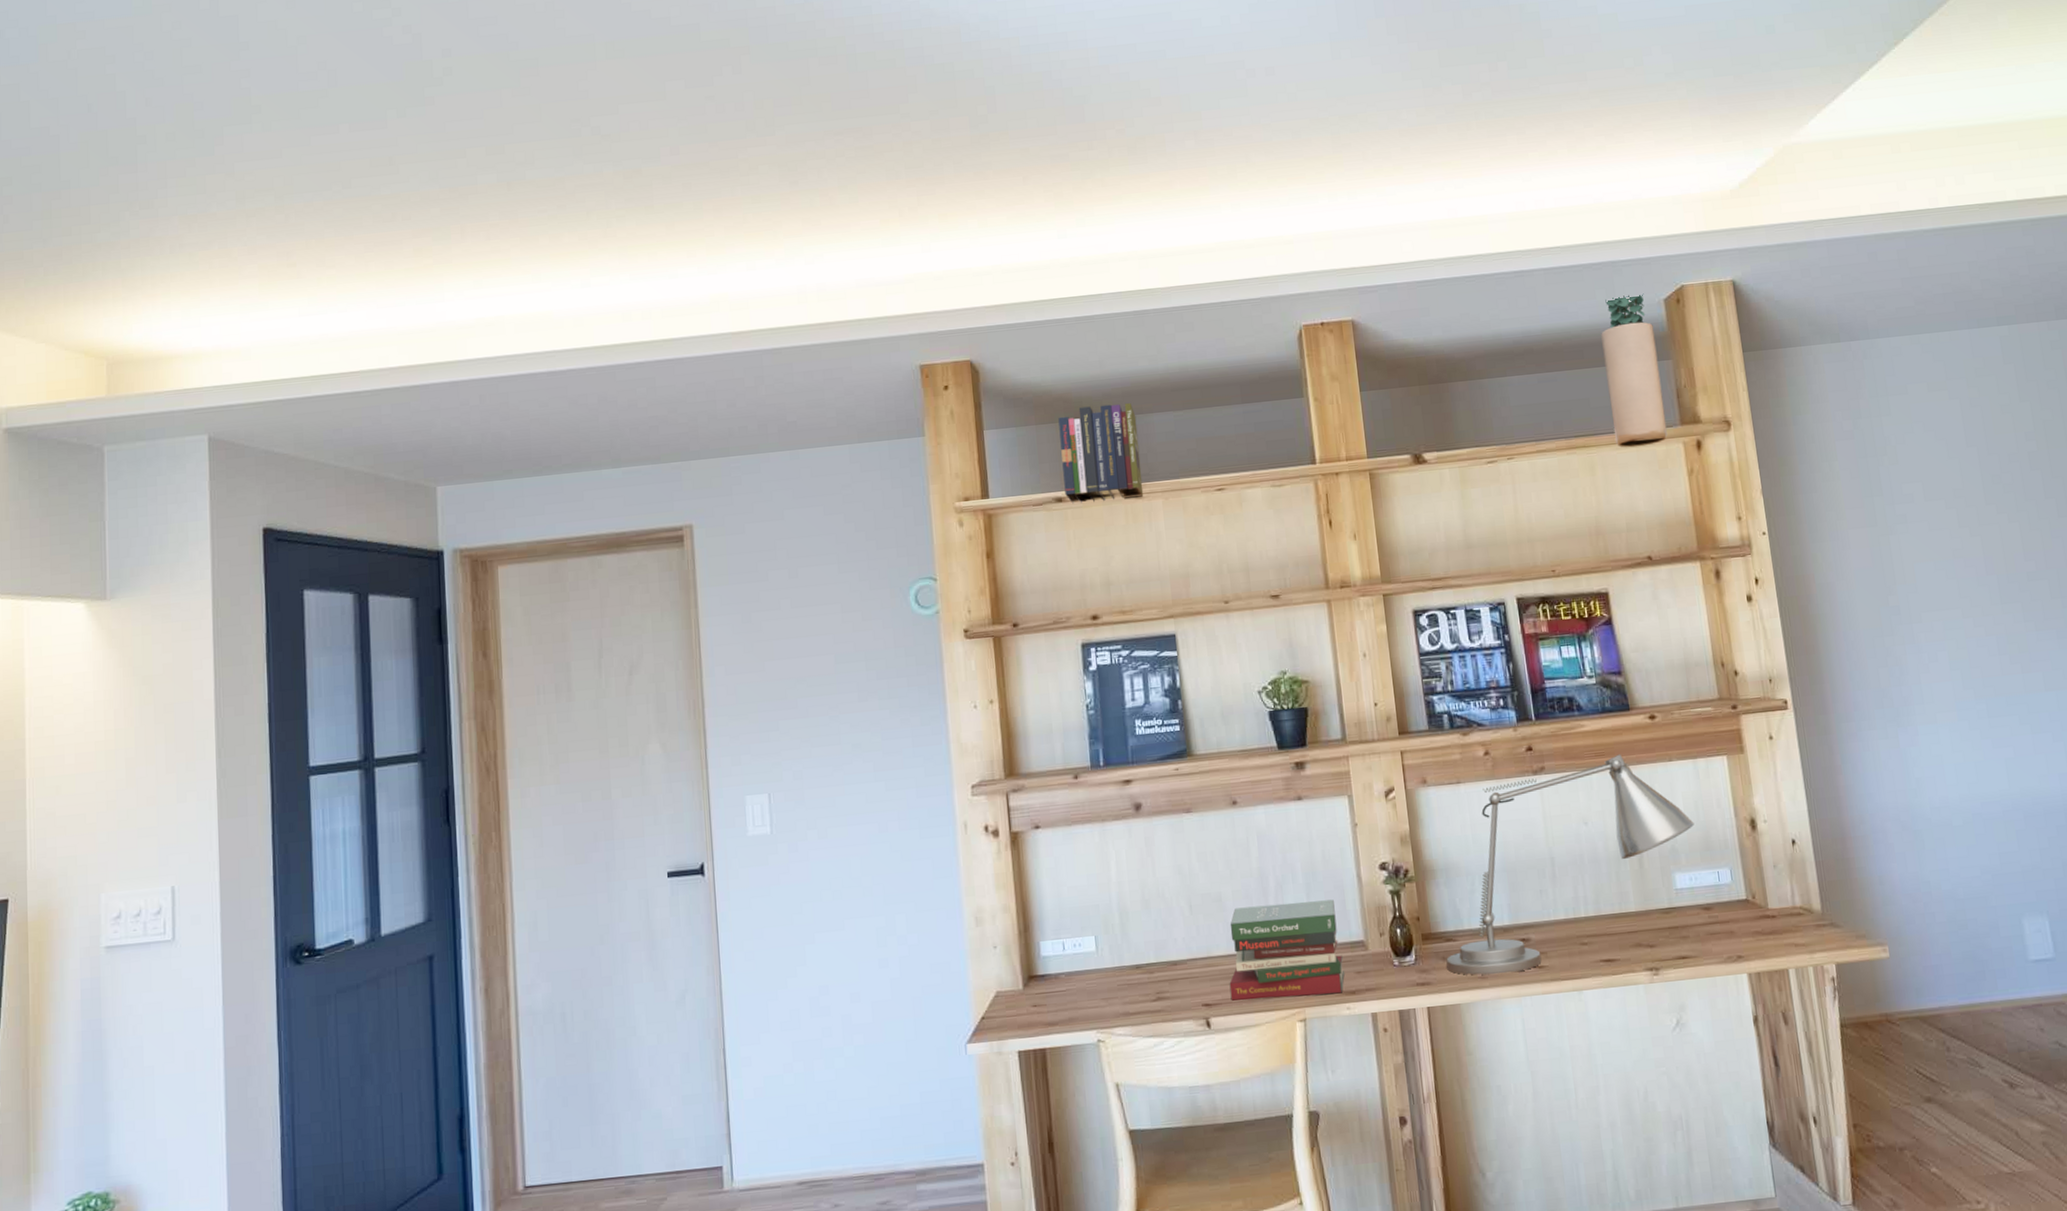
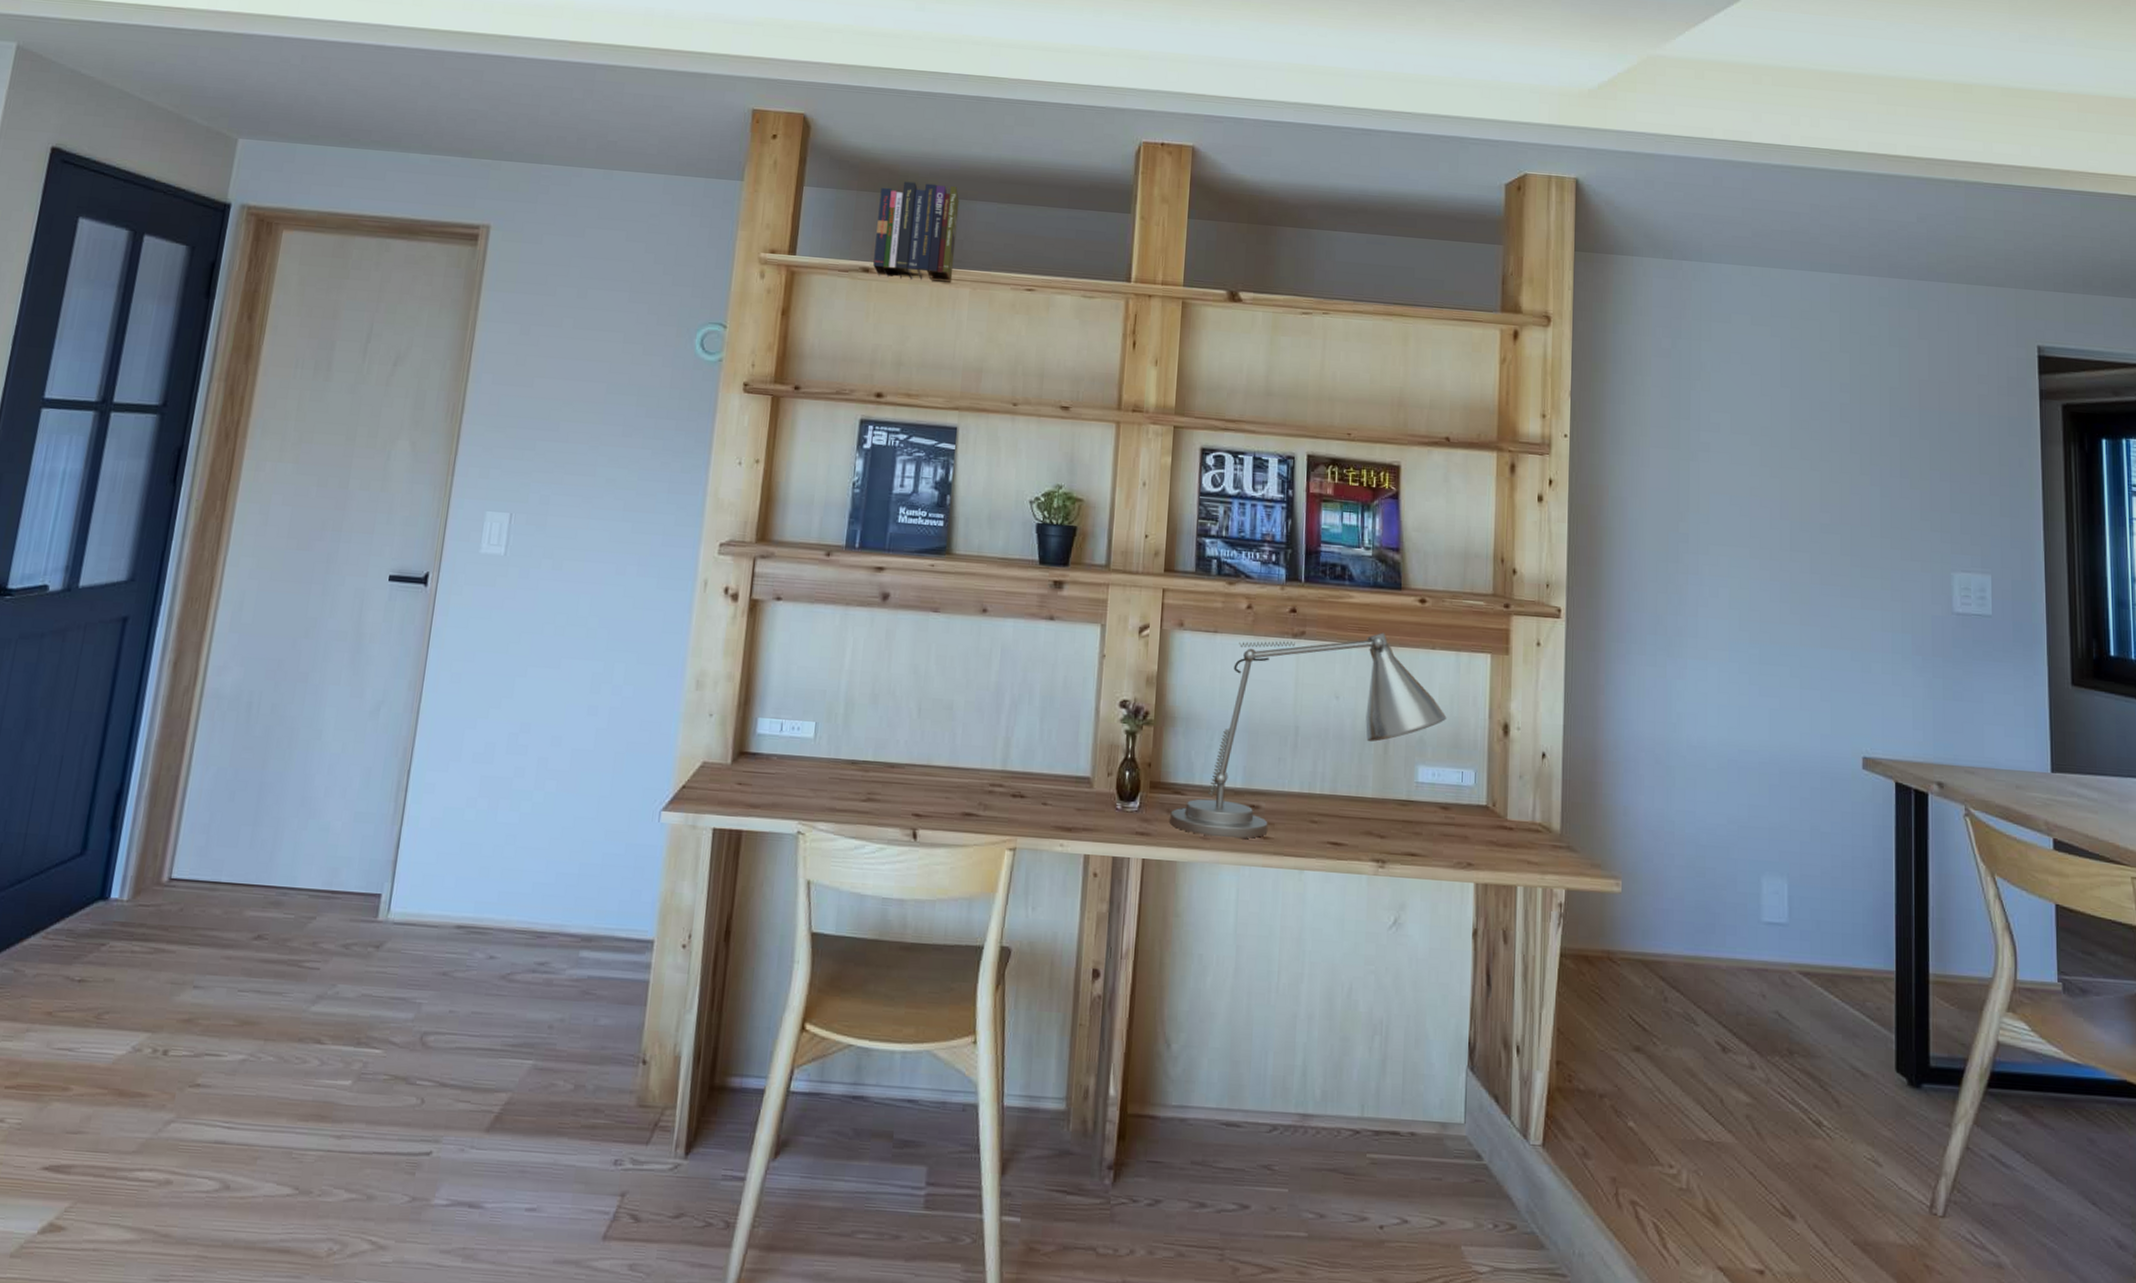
books: present [1229,899,1345,1001] -> none [942,720,1067,828]
vase: present [1601,295,1668,448] -> none [1433,173,1490,326]

